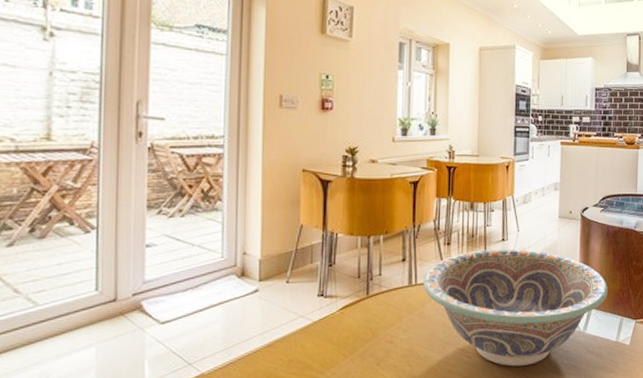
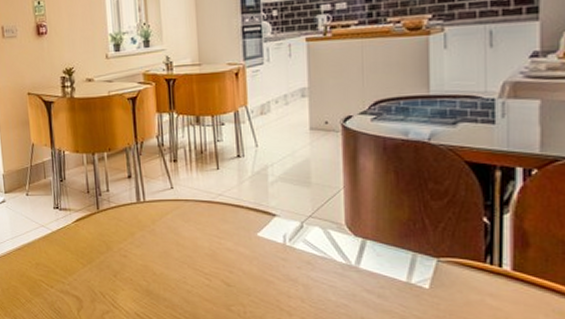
decorative bowl: present [423,249,608,367] -> none [151,166,390,297]

